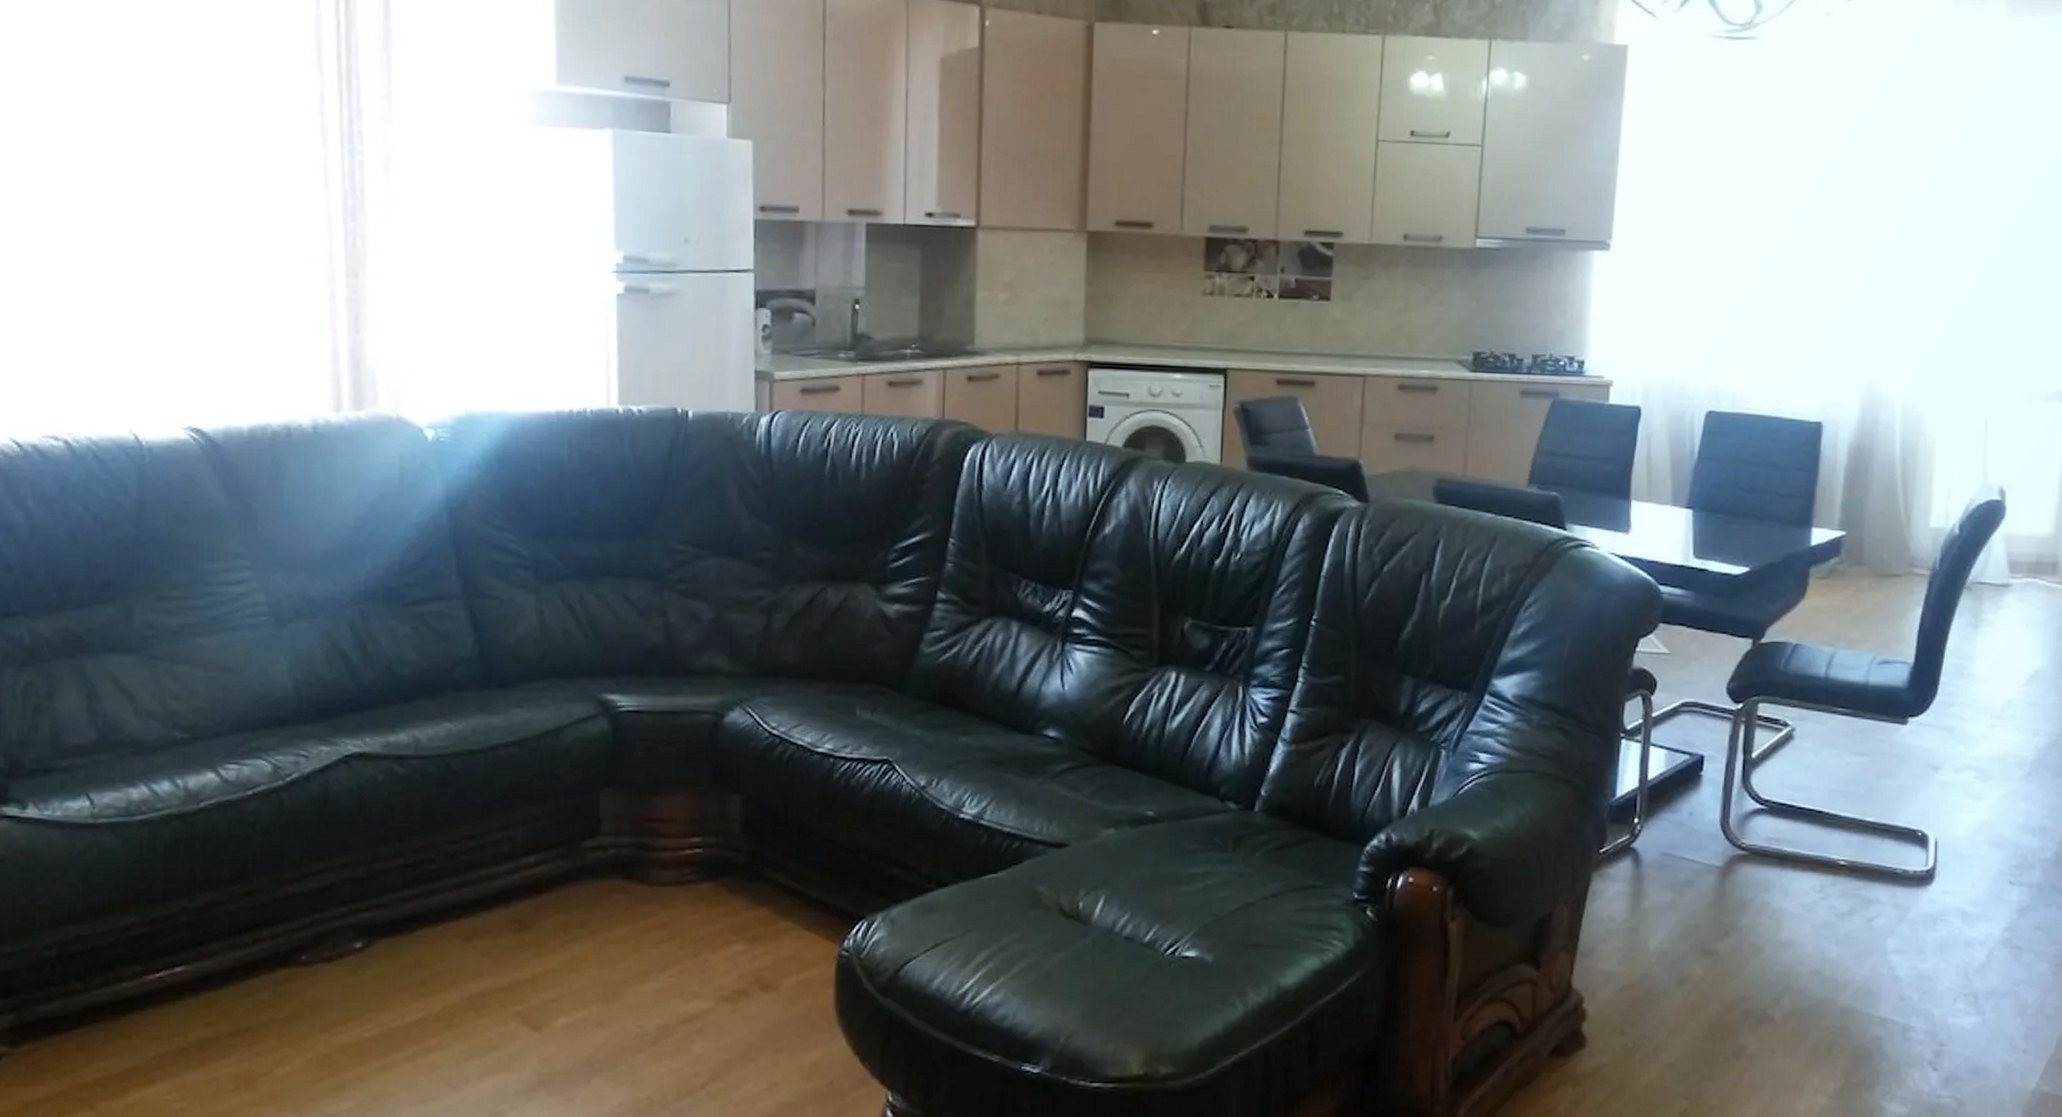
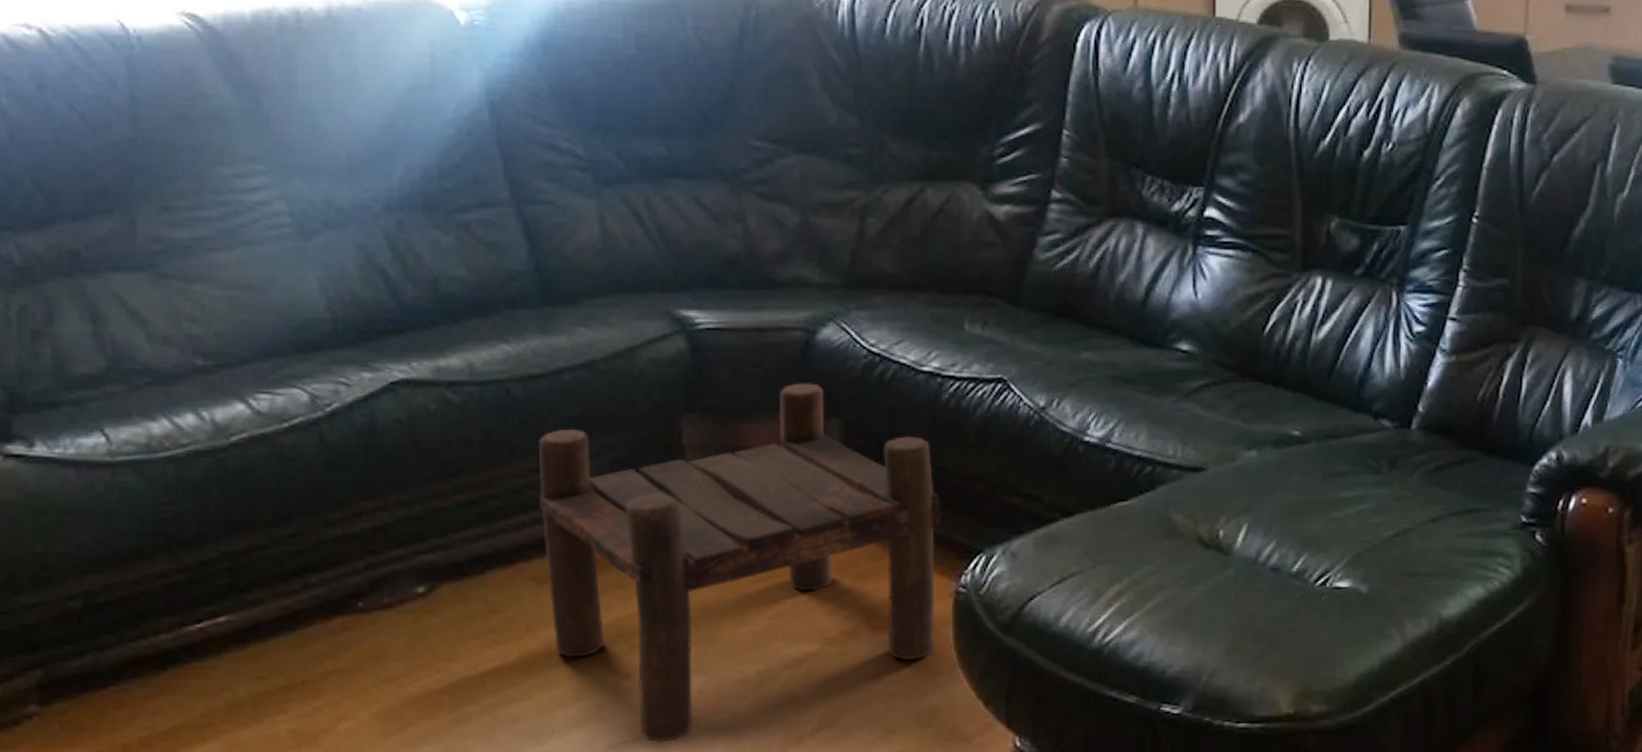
stool: none [469,761,829,1091] -> present [538,383,942,742]

